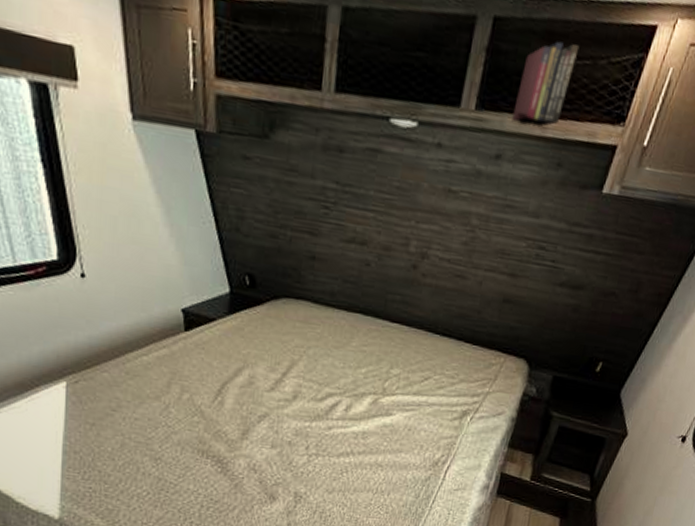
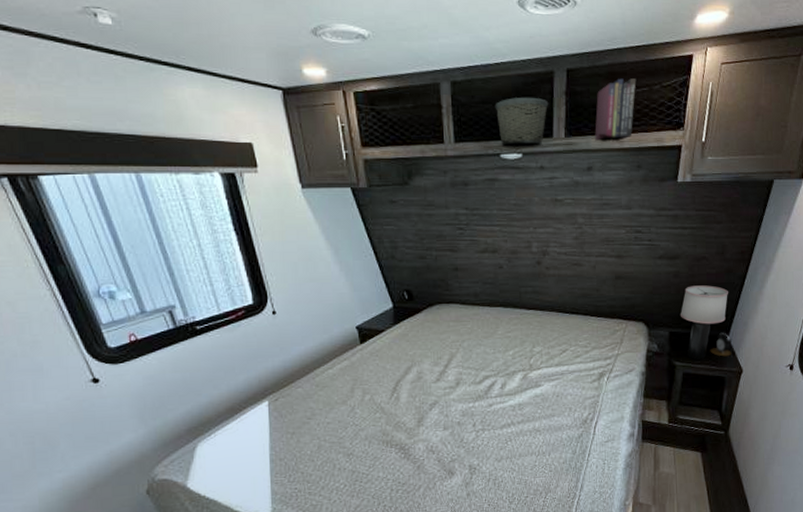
basket: none [393,43,463,117] -> present [495,97,549,148]
table lamp: none [568,325,632,415] -> present [680,285,728,360]
alarm clock: none [595,386,623,416] -> present [710,332,732,357]

